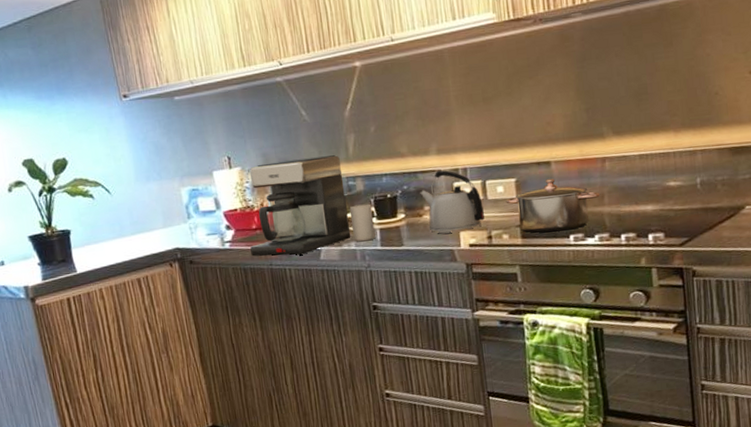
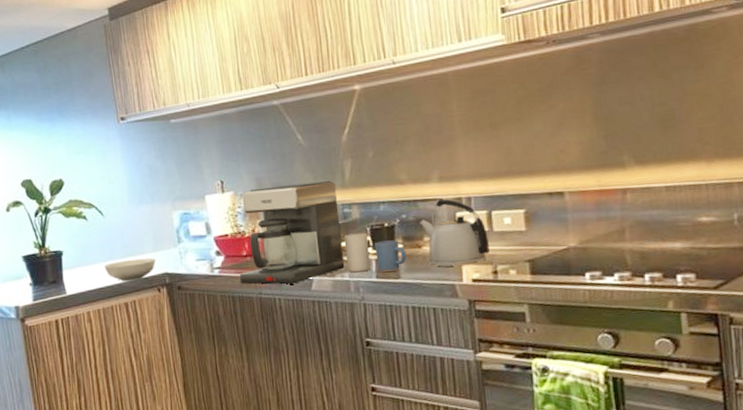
bowl: none [114,234,167,258] -> present [104,257,156,282]
mug: none [378,210,409,241] -> present [374,240,407,273]
cooking pot: present [505,178,601,233] -> none [513,210,621,269]

